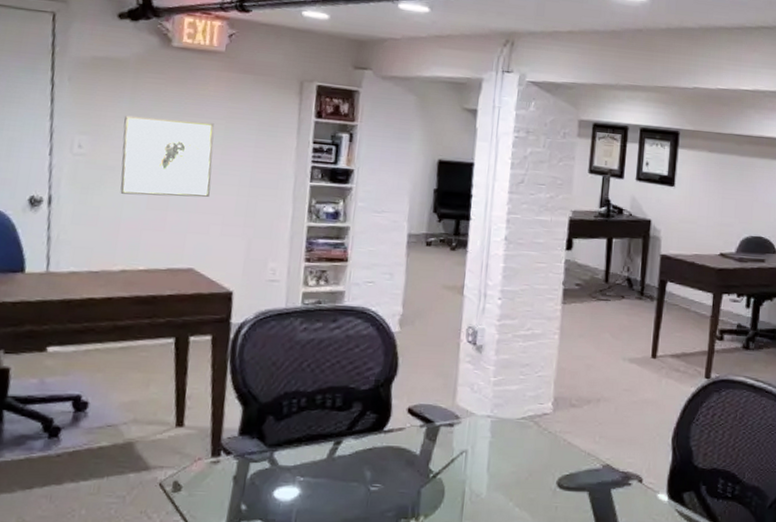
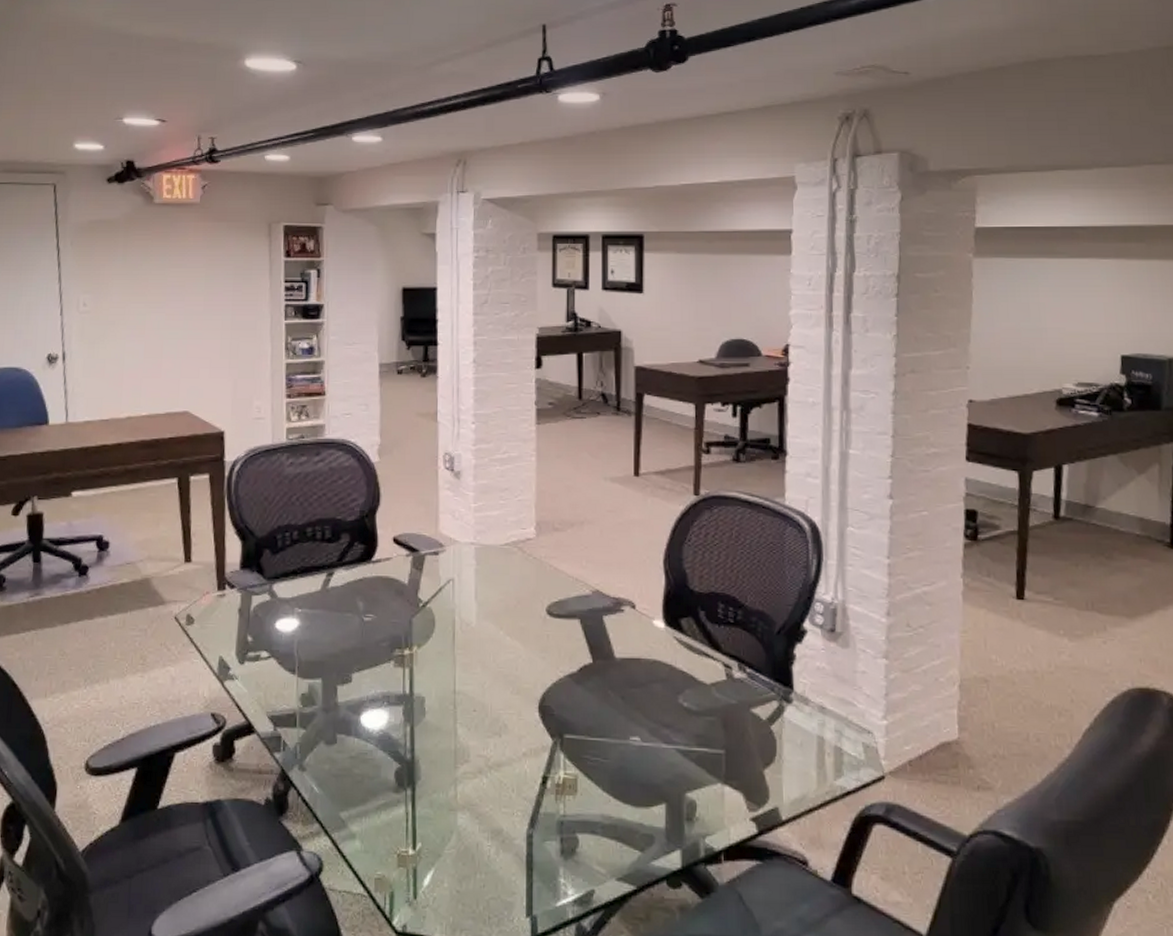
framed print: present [120,115,214,197] -> none [119,272,198,346]

